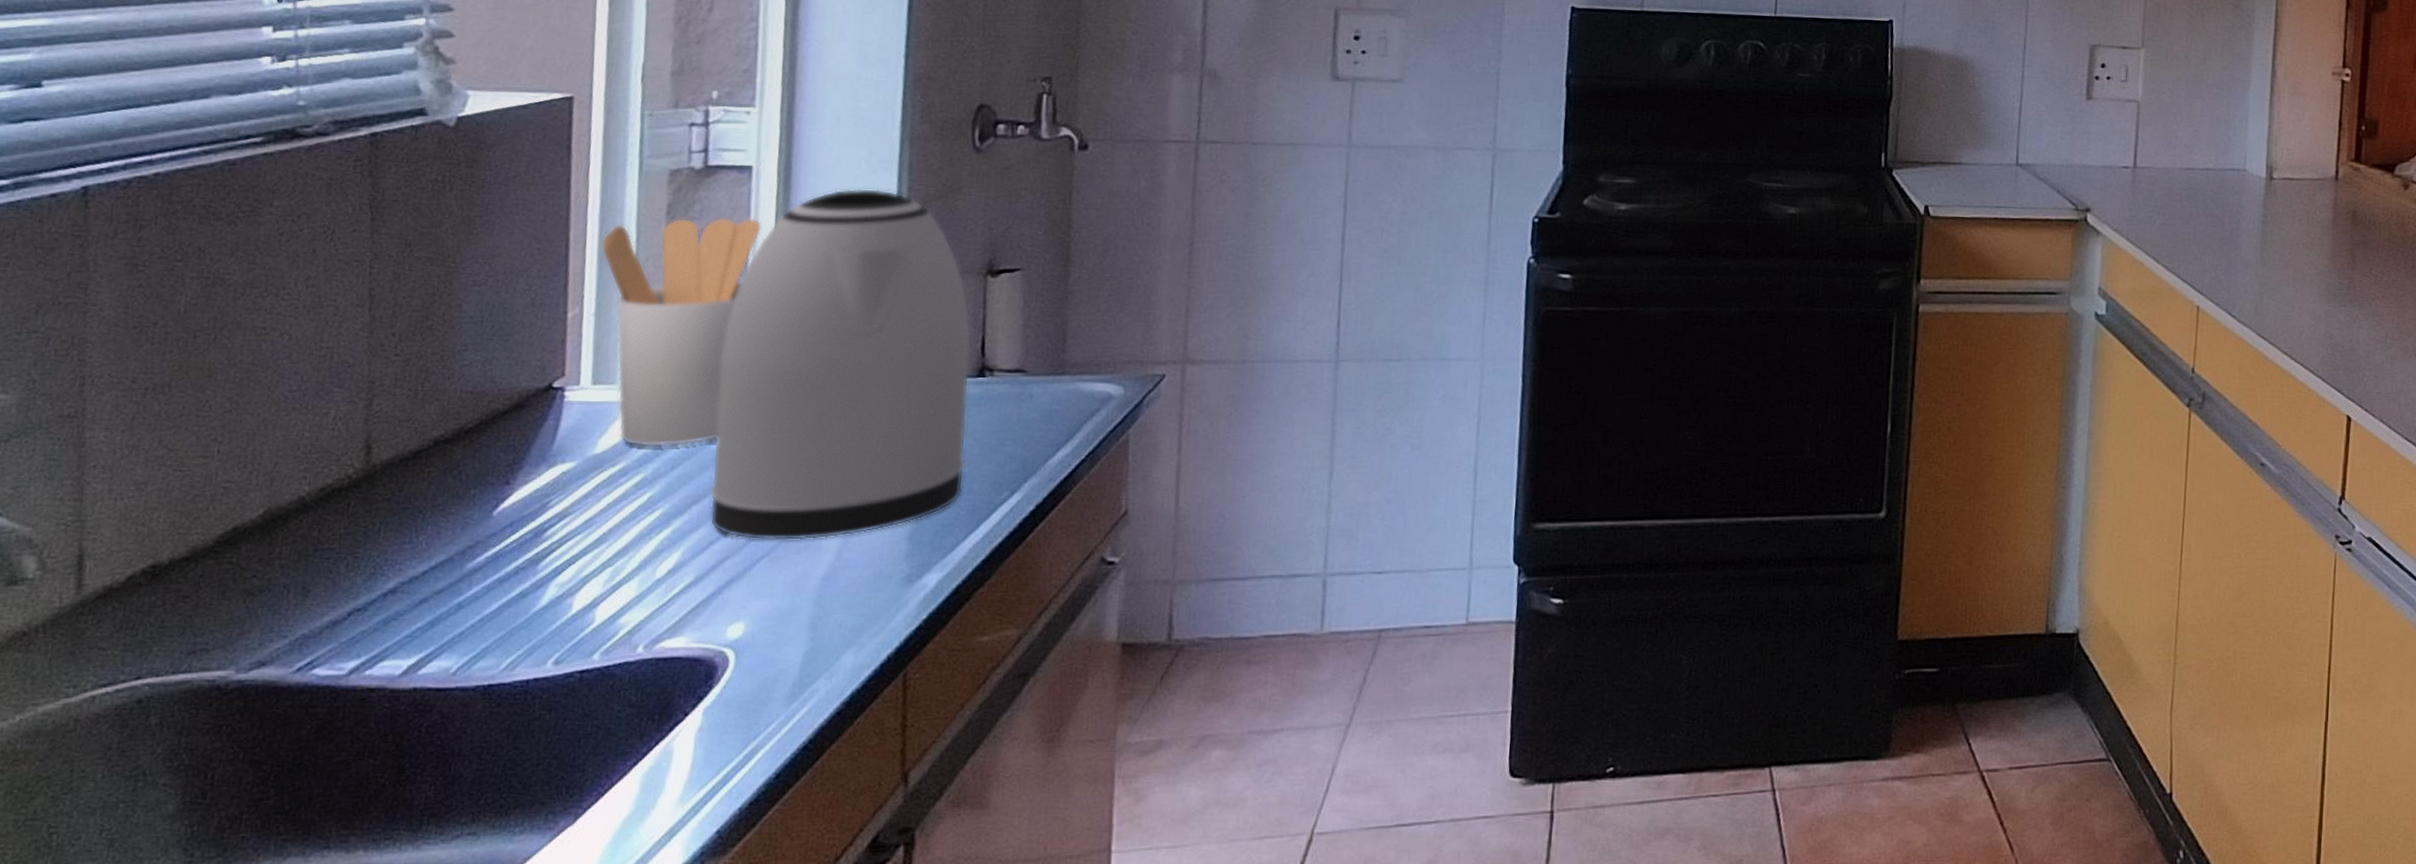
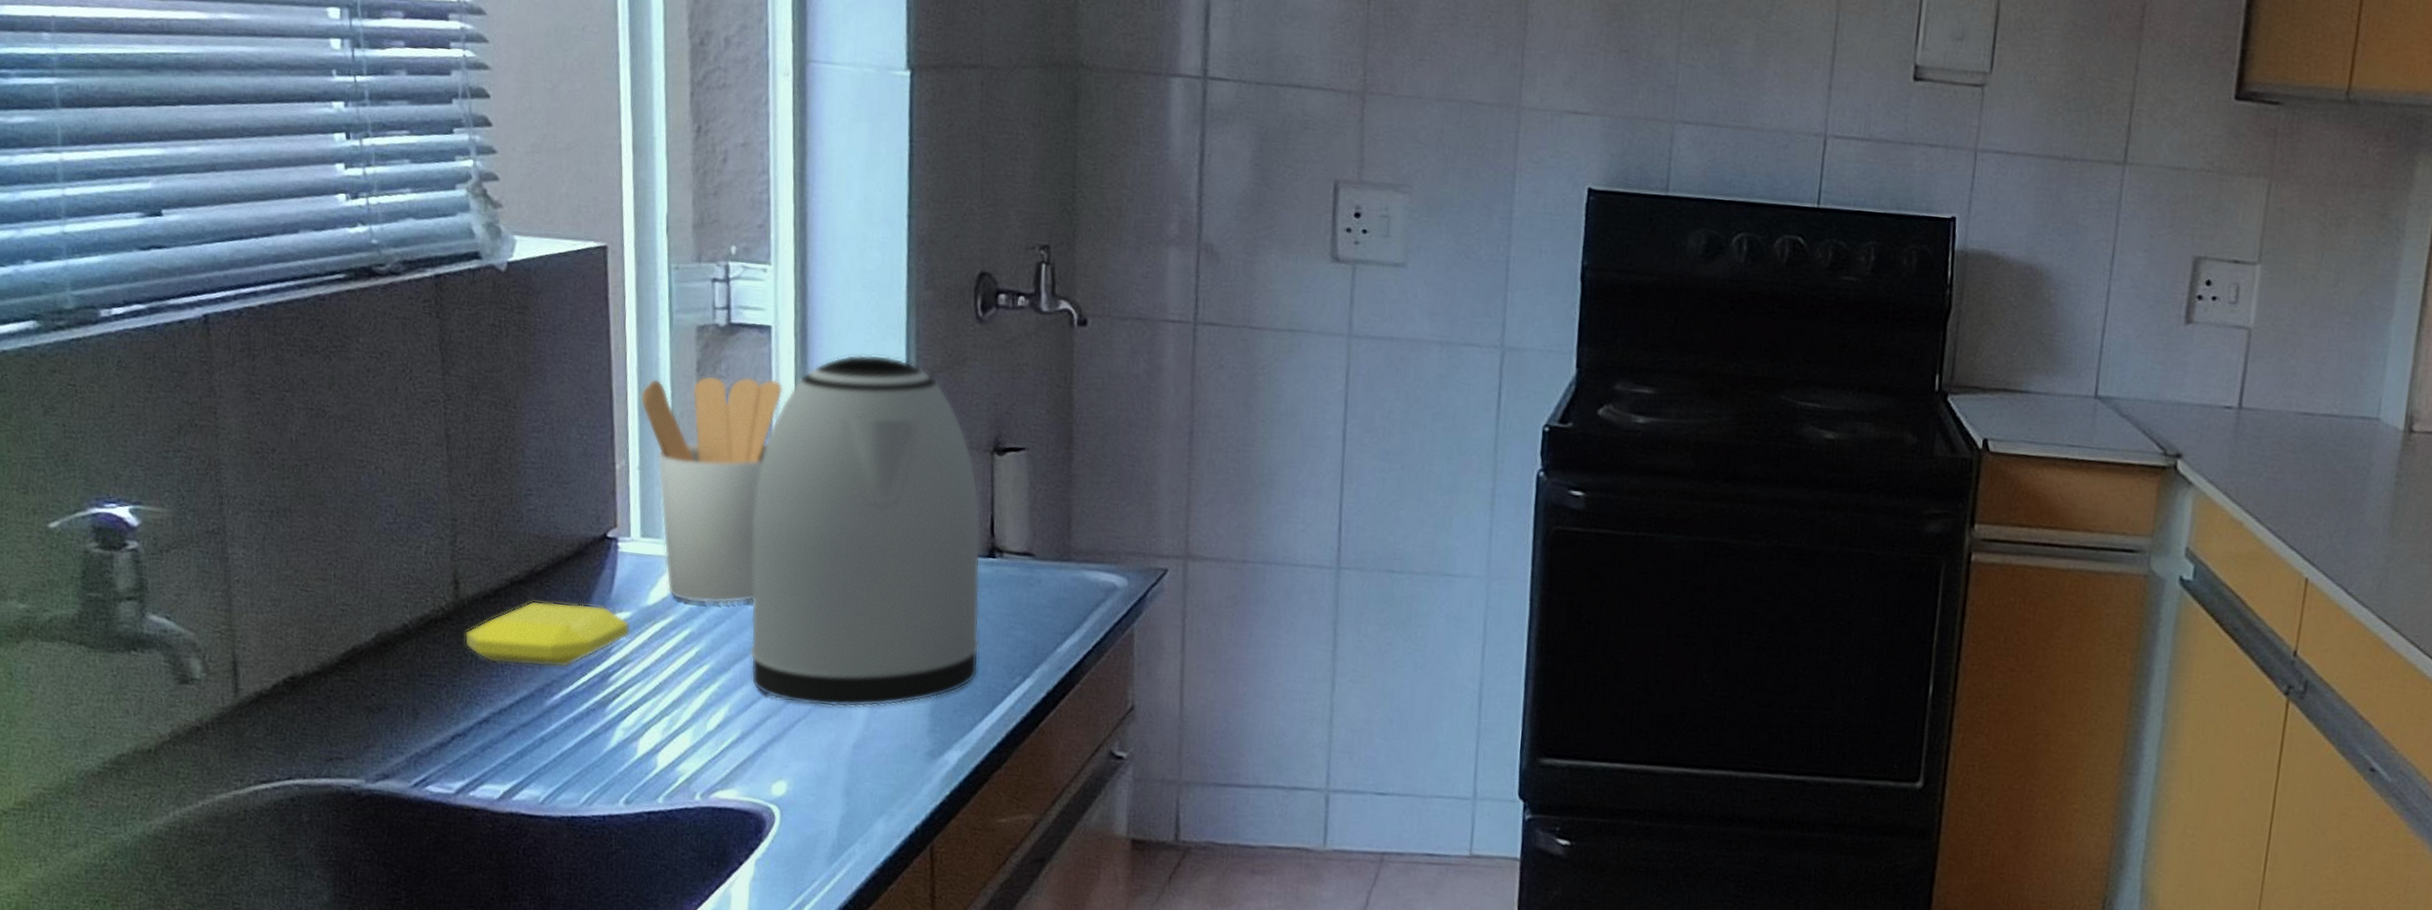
soap bar: none [373,458,574,529] -> present [464,600,631,668]

